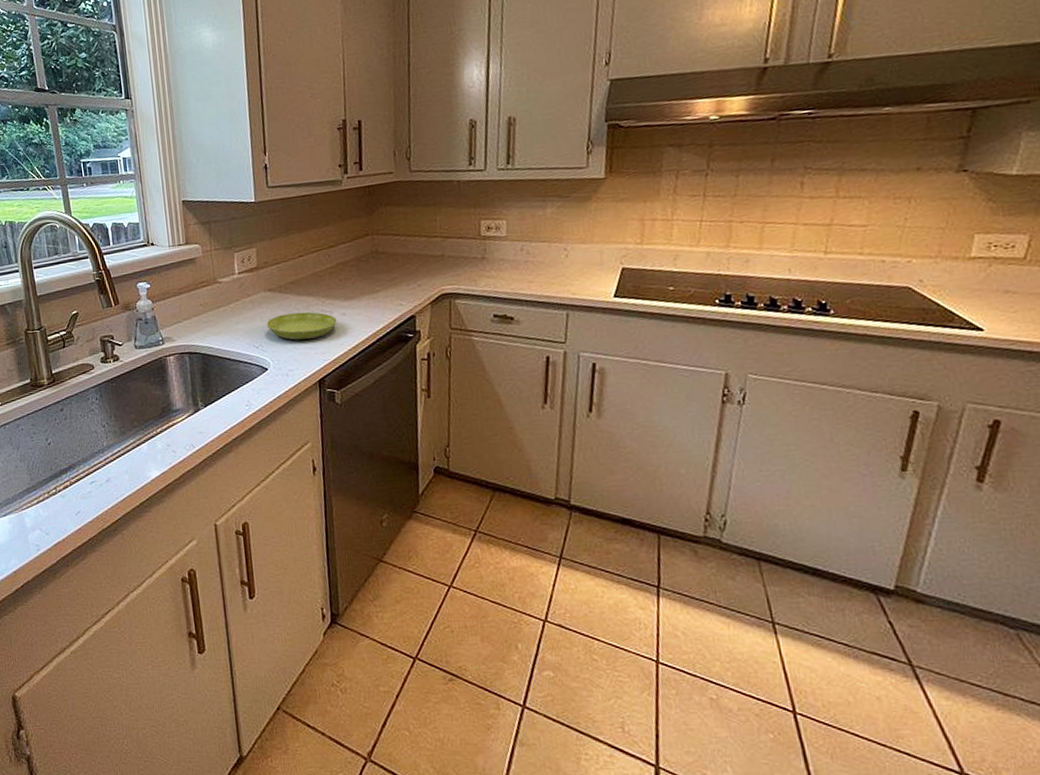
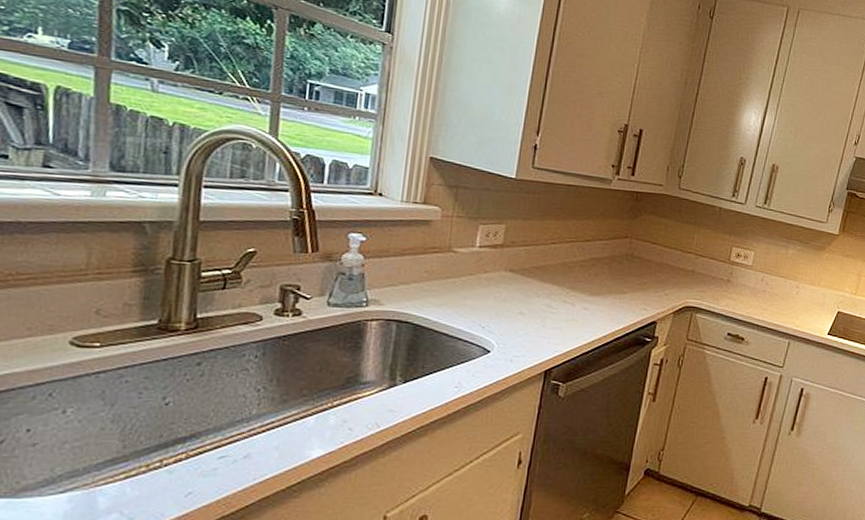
saucer: present [266,311,337,340] -> none [499,297,578,328]

